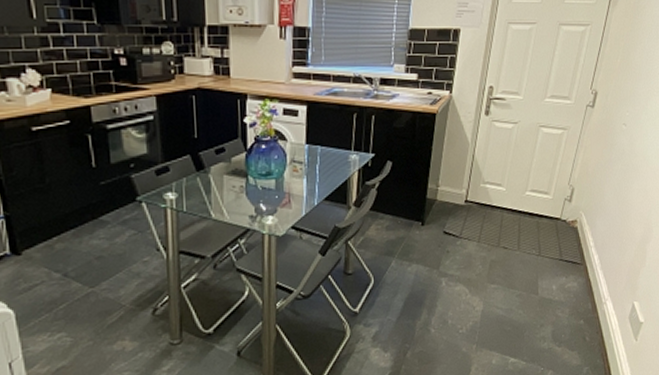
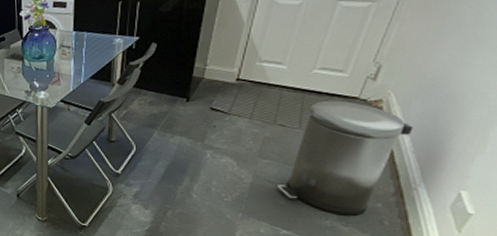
pedal bin: none [503,221,599,336] -> present [276,100,413,216]

